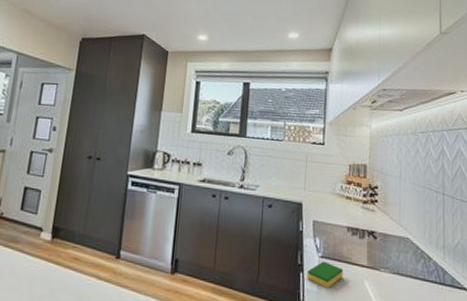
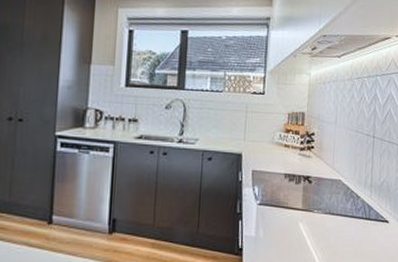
dish sponge: present [307,261,344,289] -> none [246,208,280,233]

